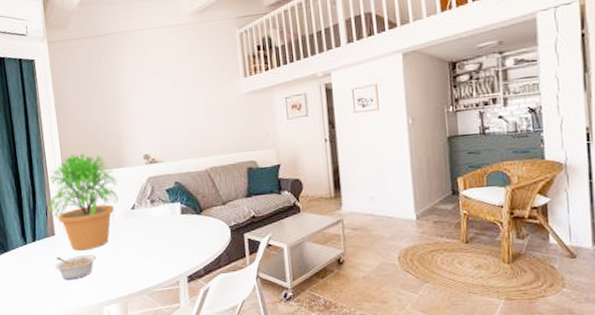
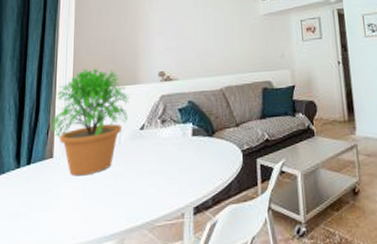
legume: present [55,254,97,281] -> none [47,180,96,212]

